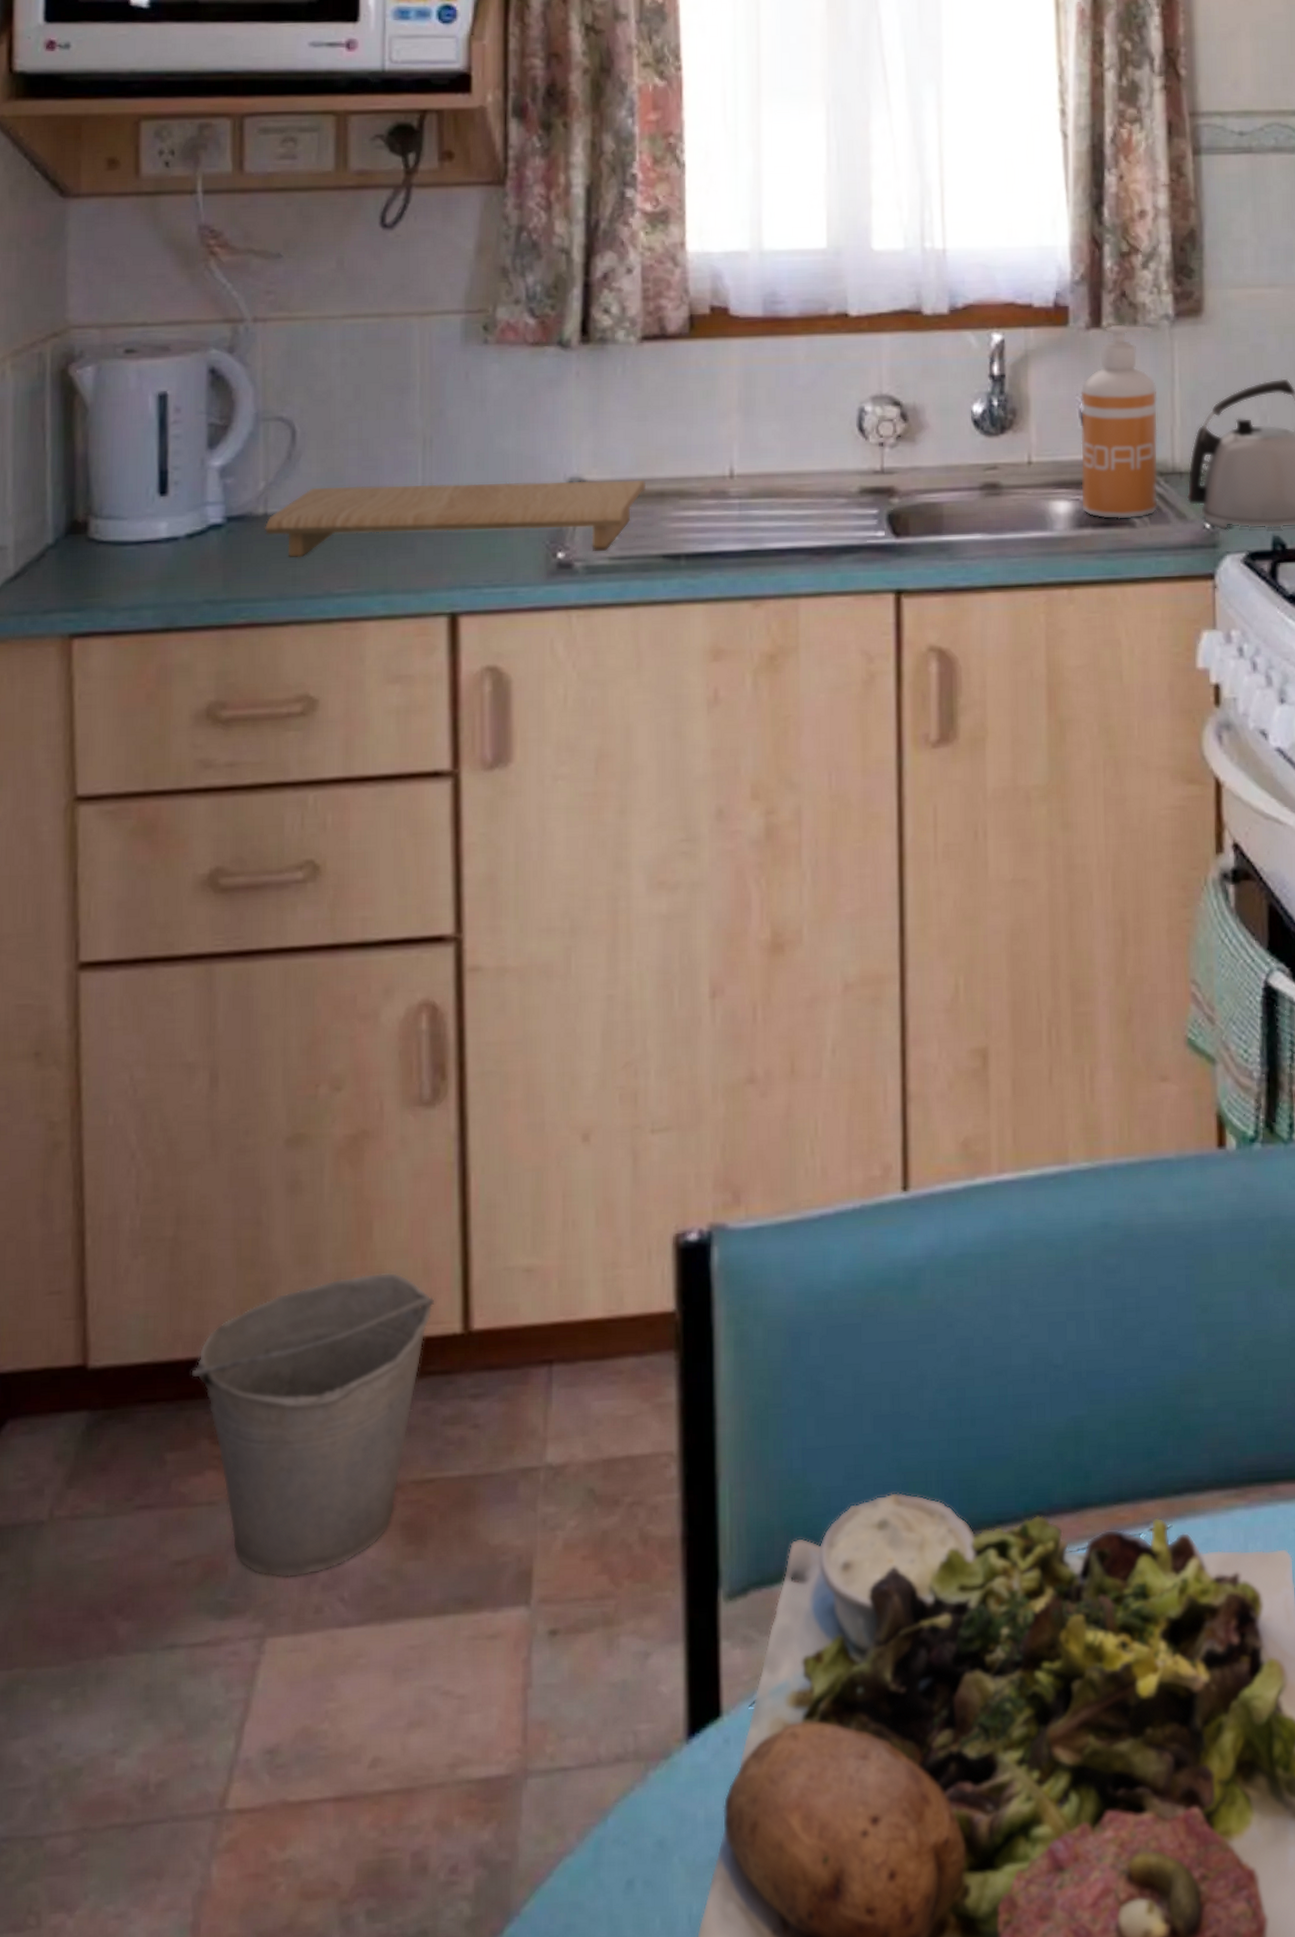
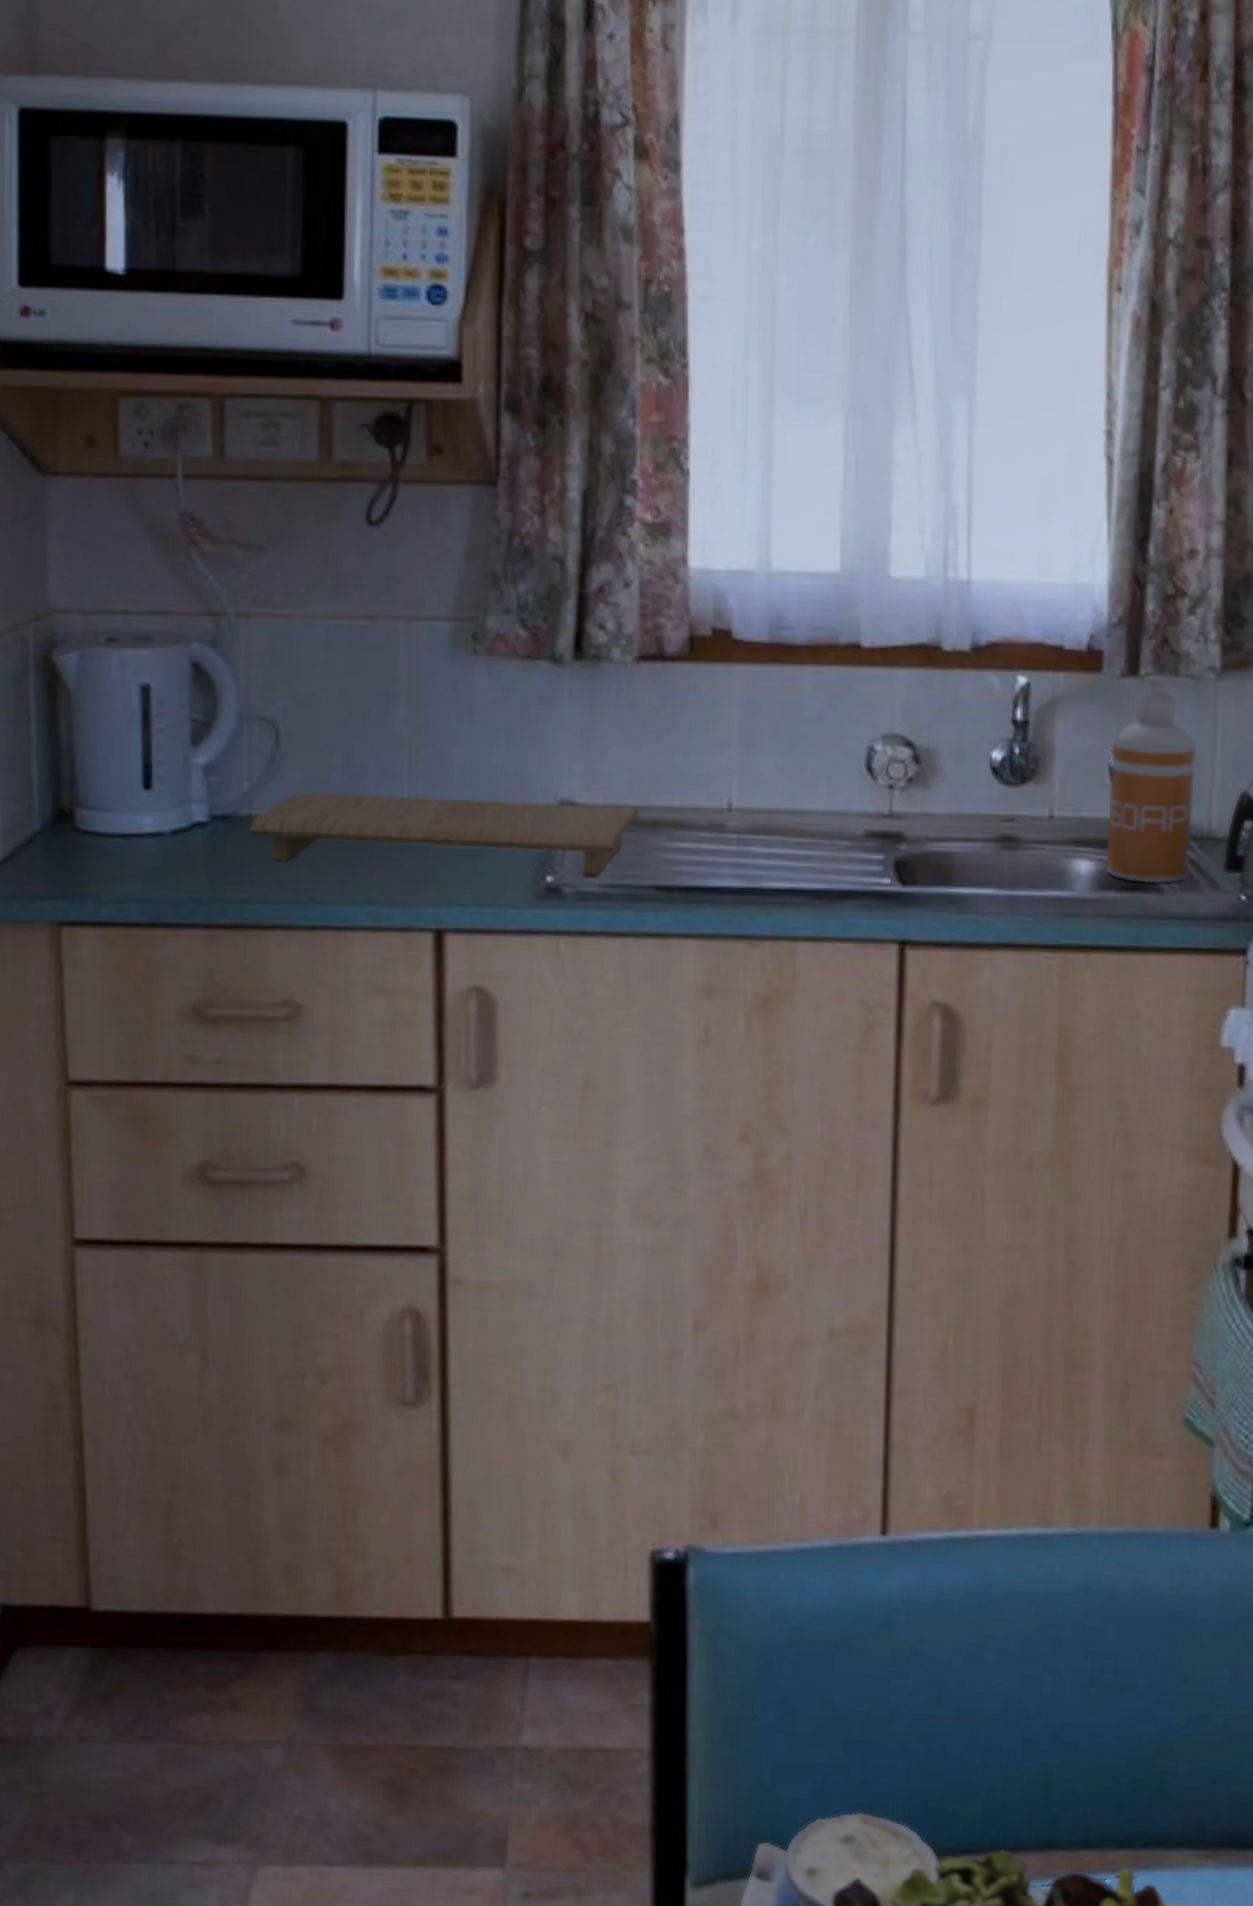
bucket: present [191,1272,435,1578] -> none [186,1555,417,1816]

